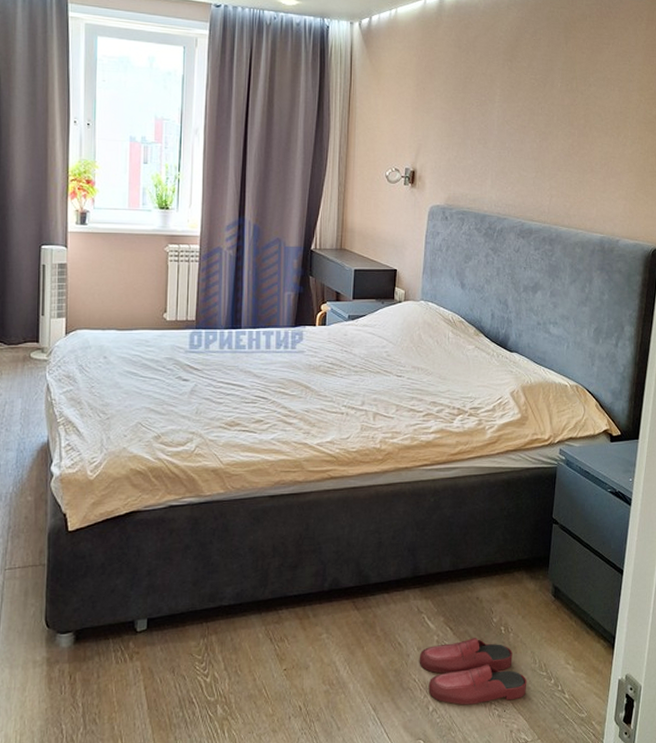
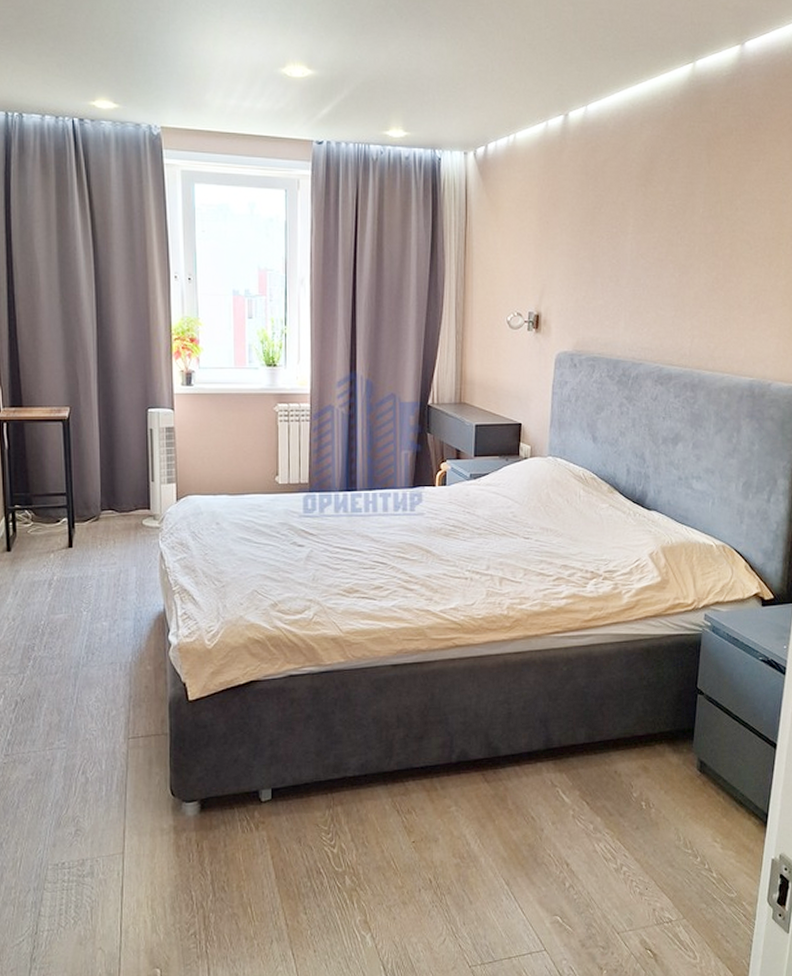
slippers: present [419,638,527,706] -> none [554,813,671,882]

